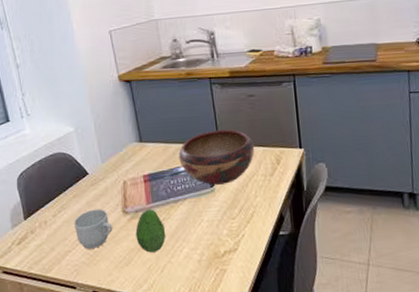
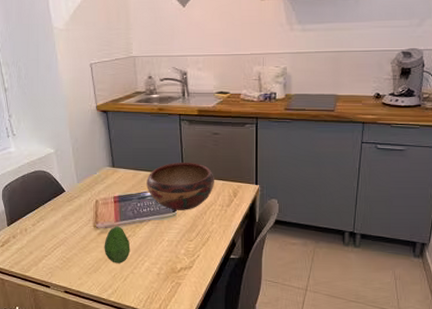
mug: present [74,208,113,249] -> none [50,222,84,256]

